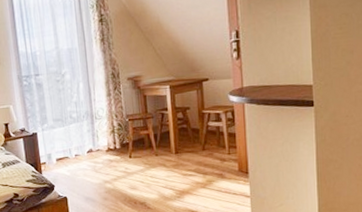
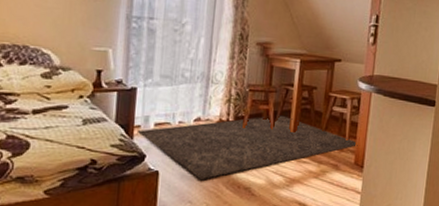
rug: none [45,137,239,201] -> present [138,115,358,180]

